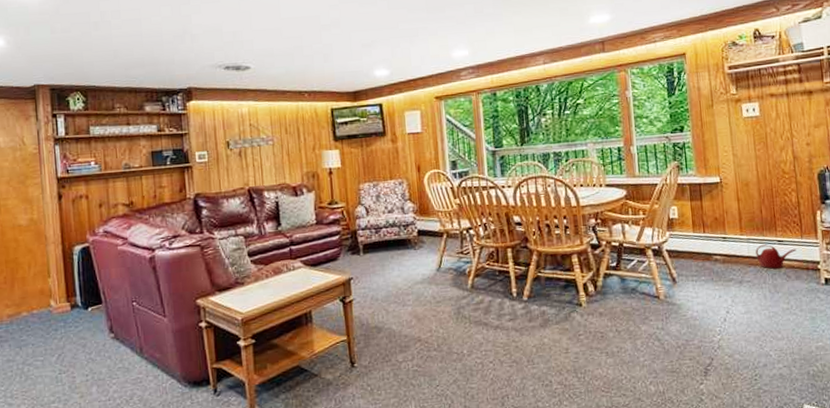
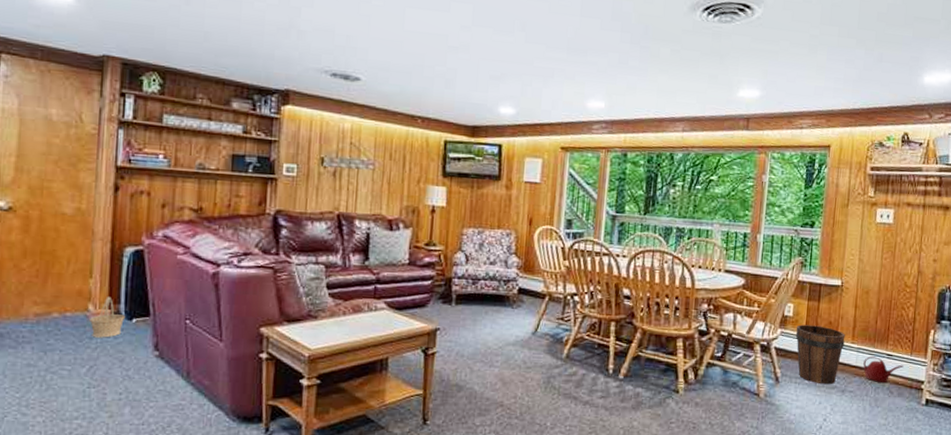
basket: none [53,292,82,329] -> present [90,297,126,338]
bucket: none [683,223,734,279] -> present [795,324,845,385]

